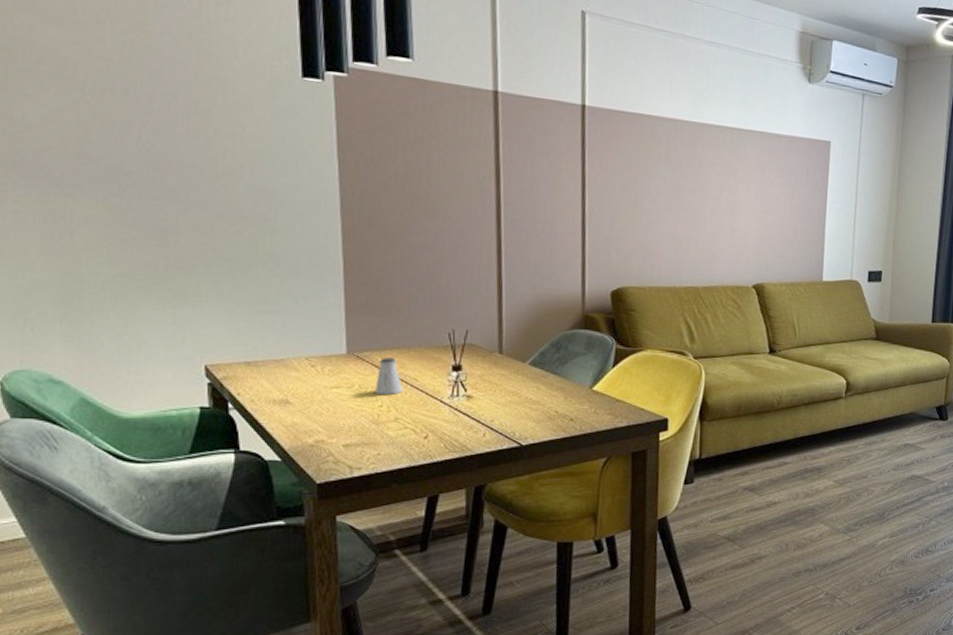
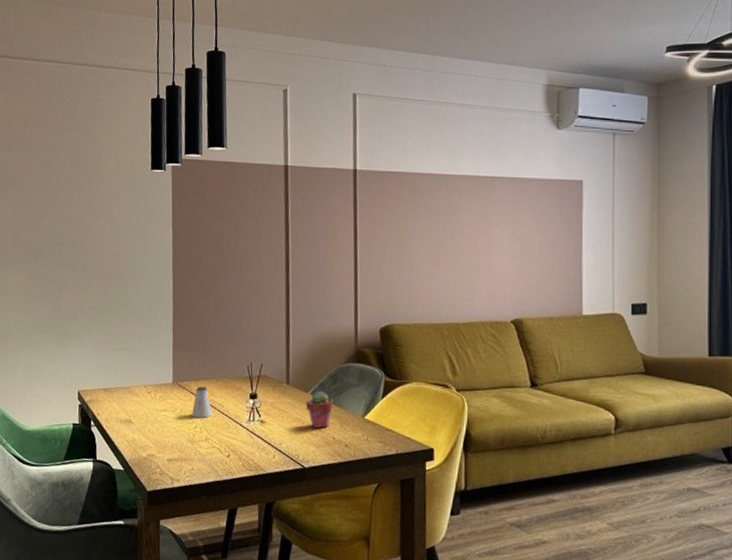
potted succulent: none [522,359,557,402] -> present [305,390,334,428]

